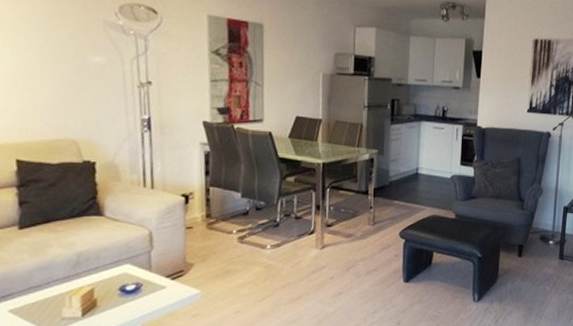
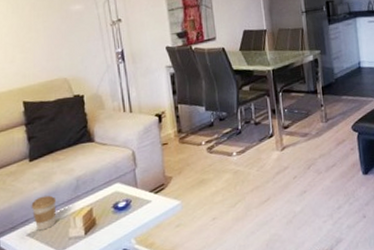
coffee cup: none [16,269,50,307] -> present [31,195,57,231]

